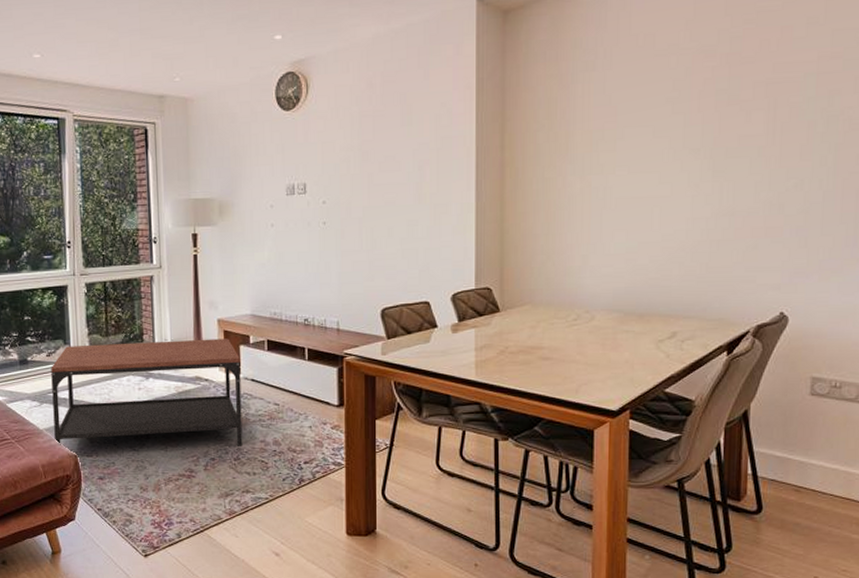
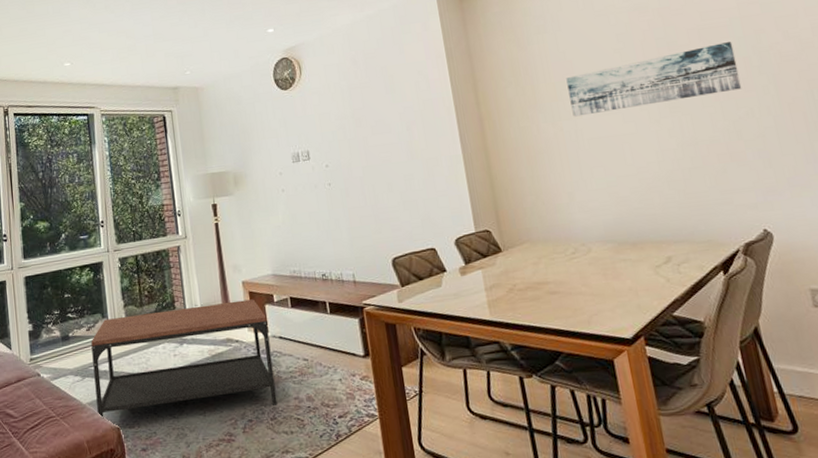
wall art: none [605,101,801,172] -> present [566,42,742,117]

